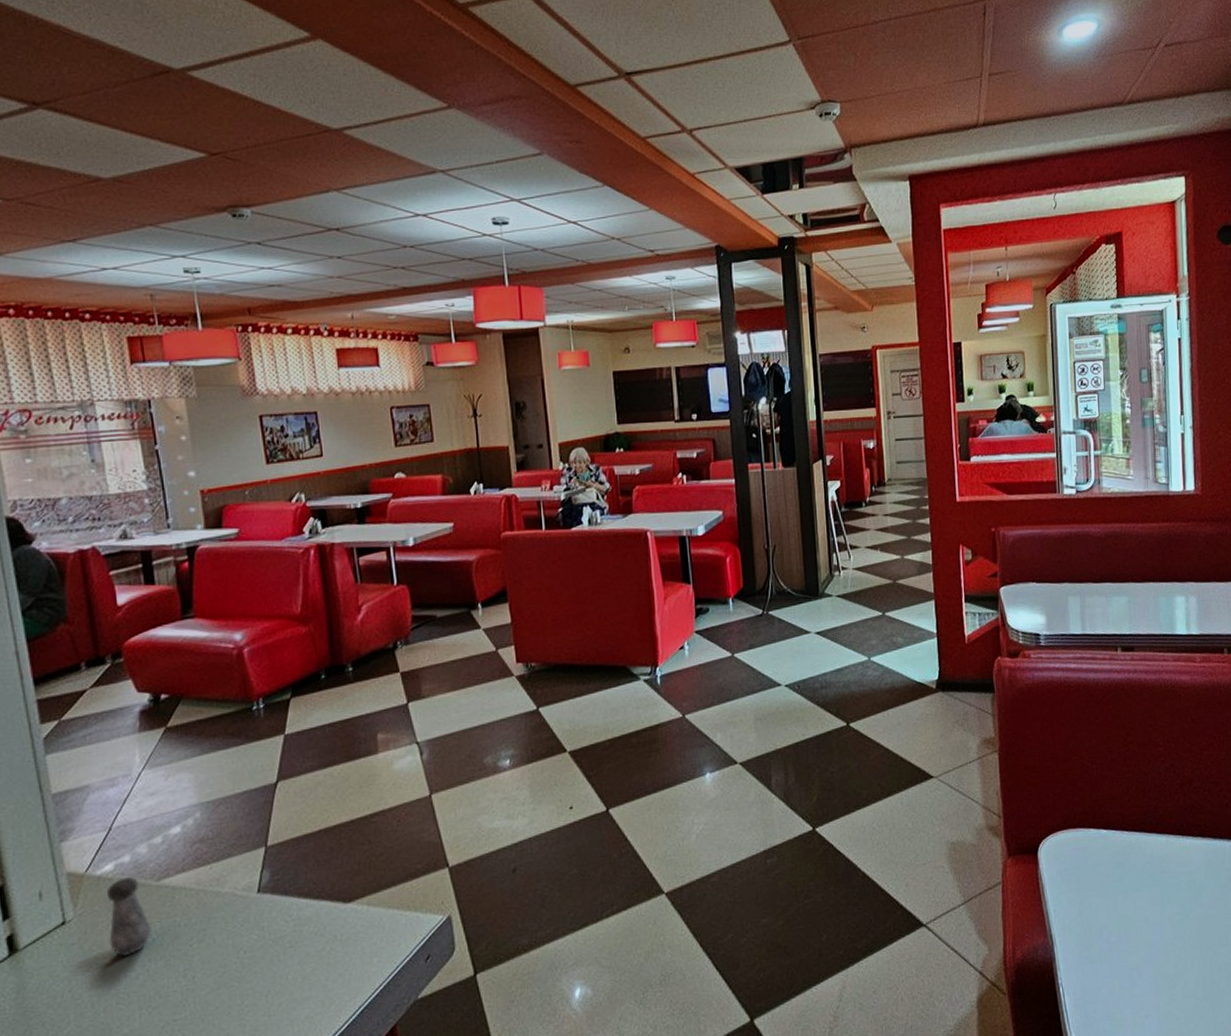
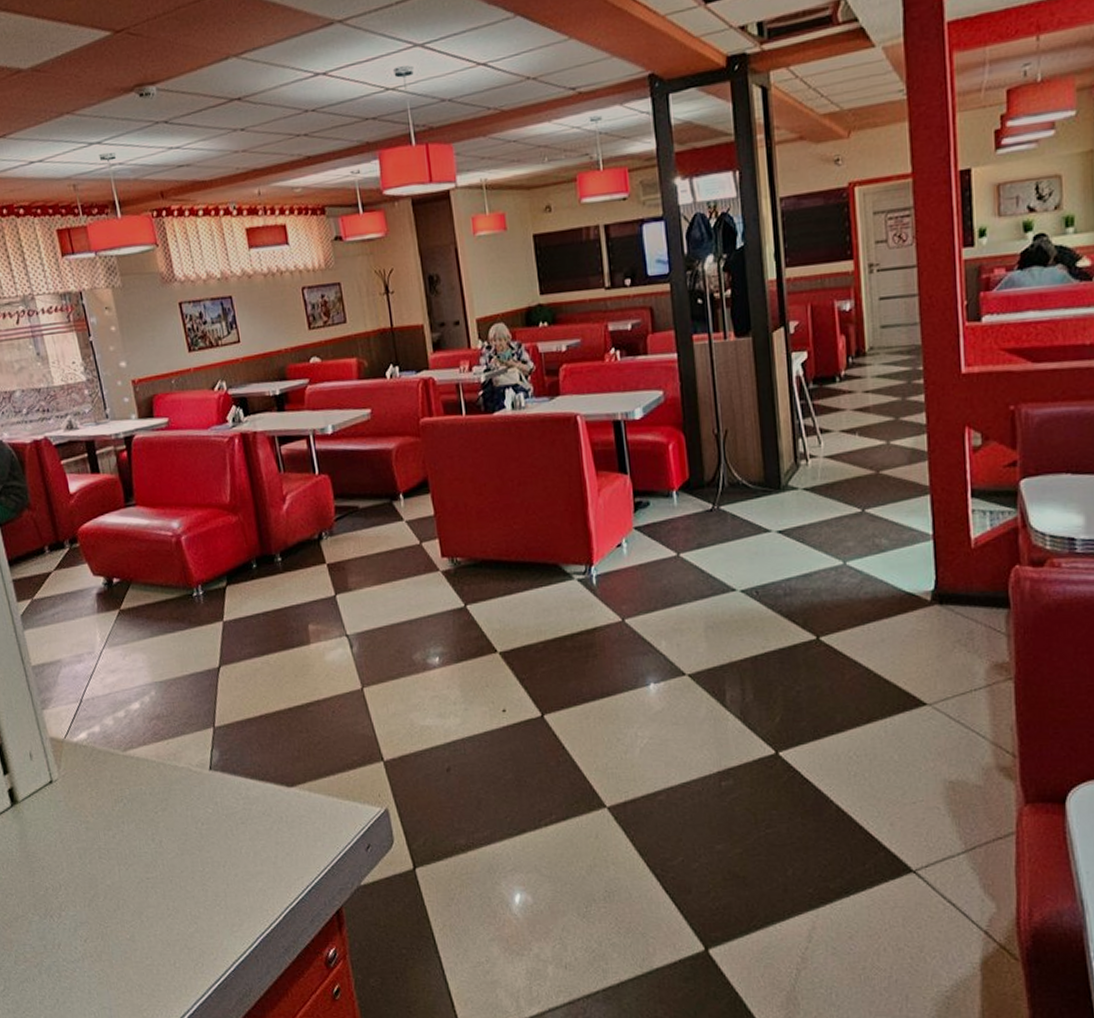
salt shaker: present [106,877,151,956] -> none [83,746,122,816]

